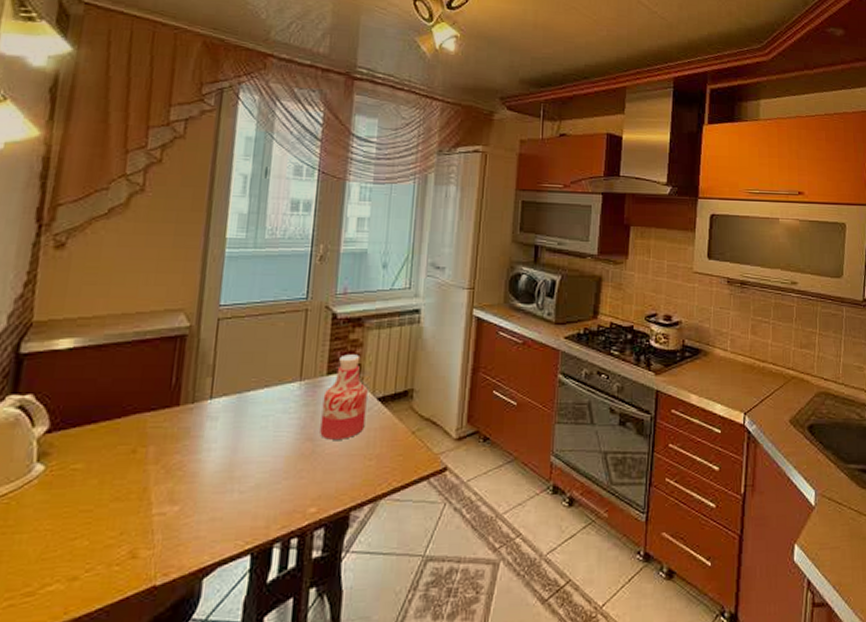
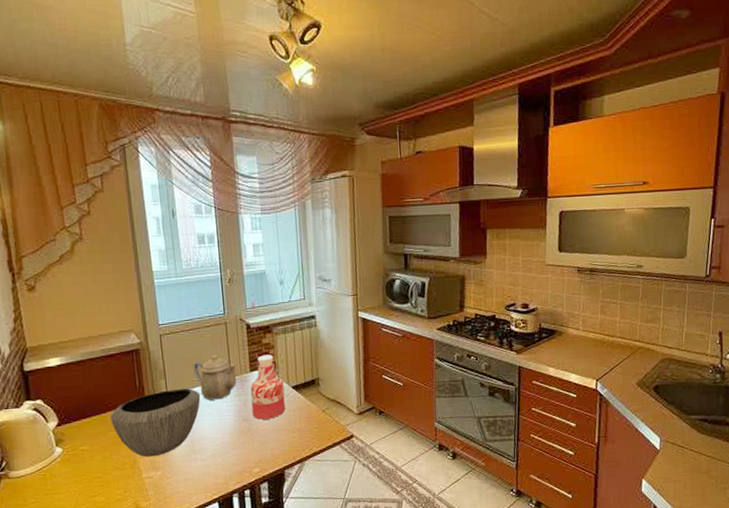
bowl: none [124,392,256,485] -> present [110,388,201,457]
teapot: none [252,350,311,410] -> present [193,355,237,401]

